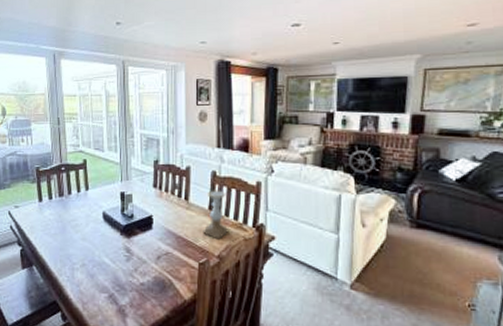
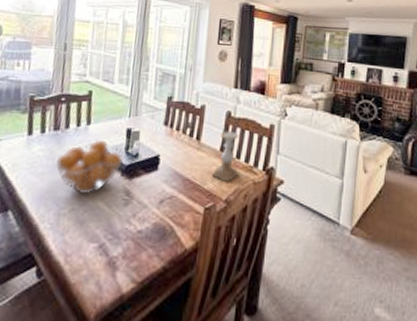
fruit basket: none [64,203,122,252] -> present [55,140,126,195]

